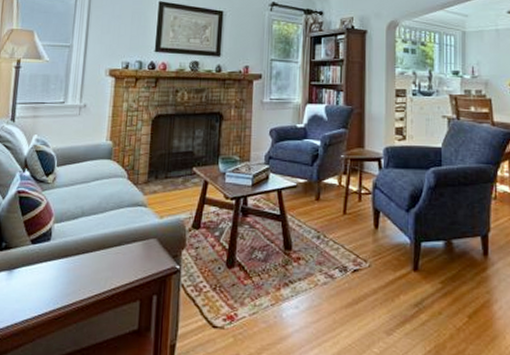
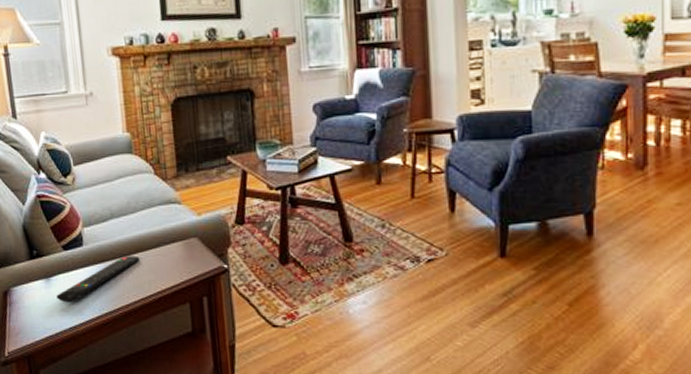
remote control: none [15,252,102,296] -> present [56,256,140,303]

